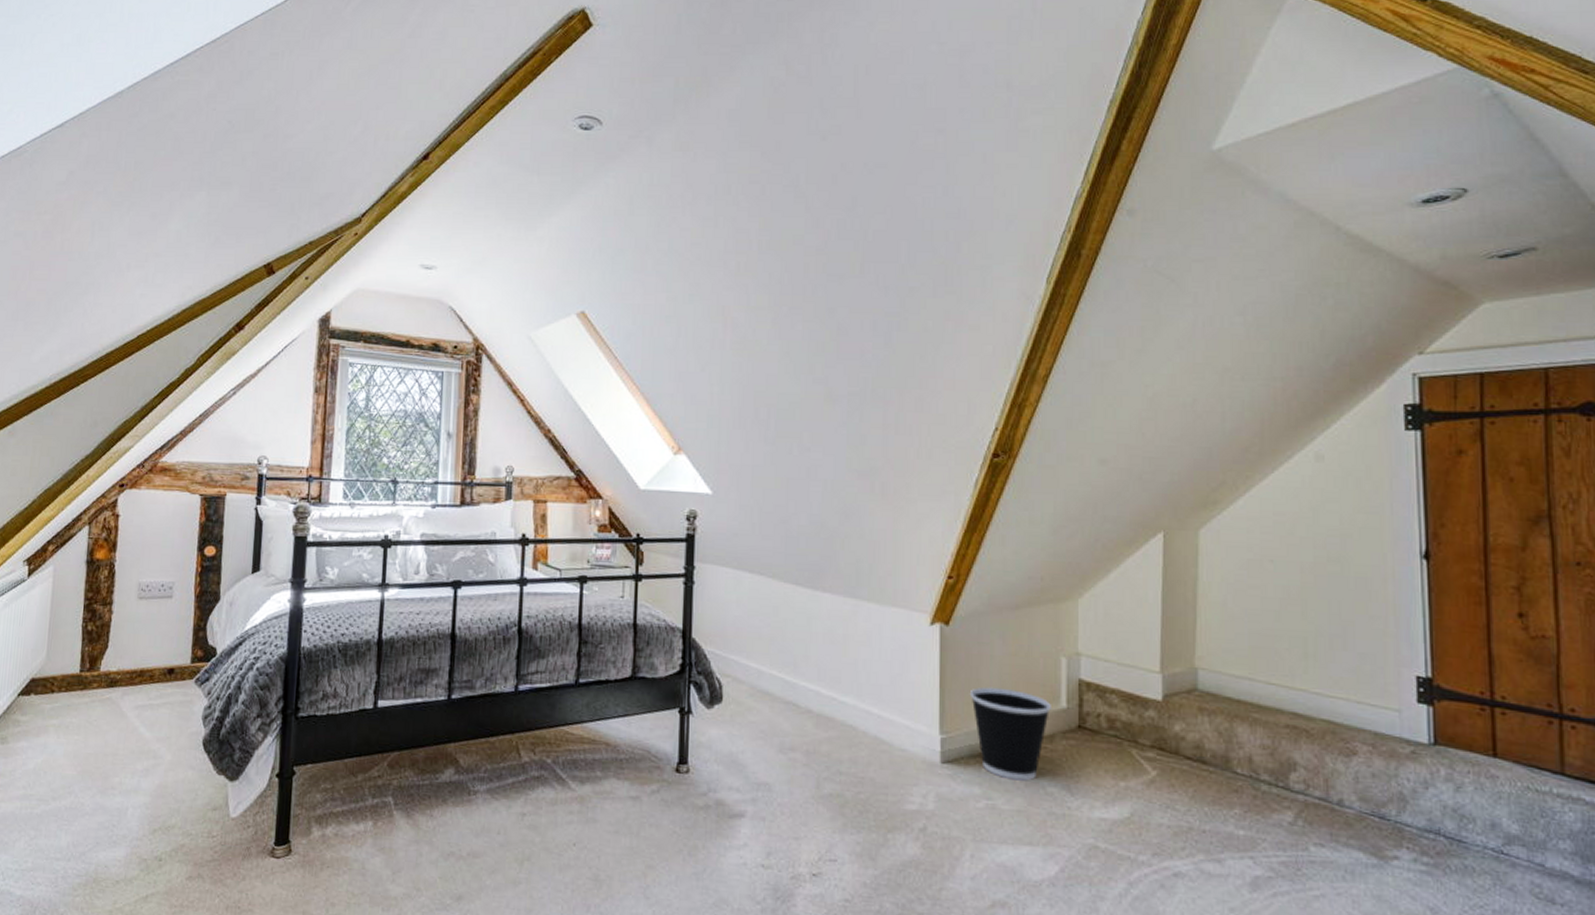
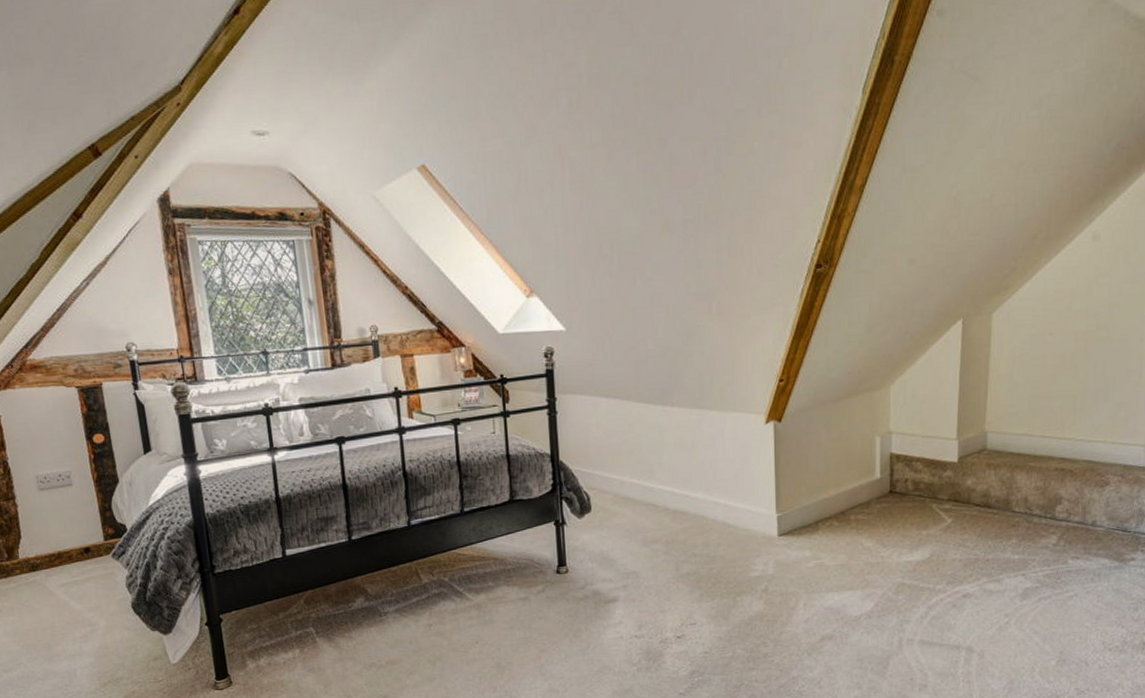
wastebasket: present [969,687,1051,781] -> none [800,468,868,542]

